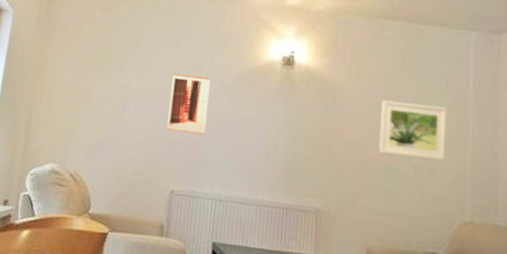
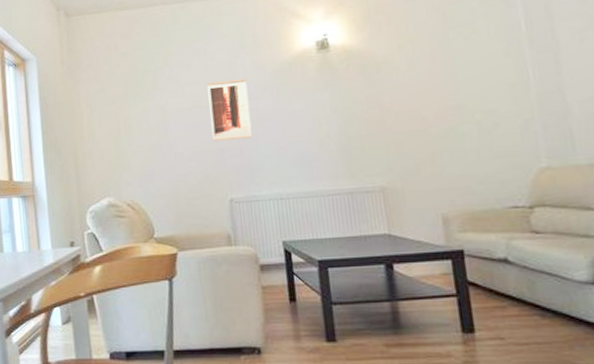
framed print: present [379,99,447,161] -> none [428,55,509,117]

